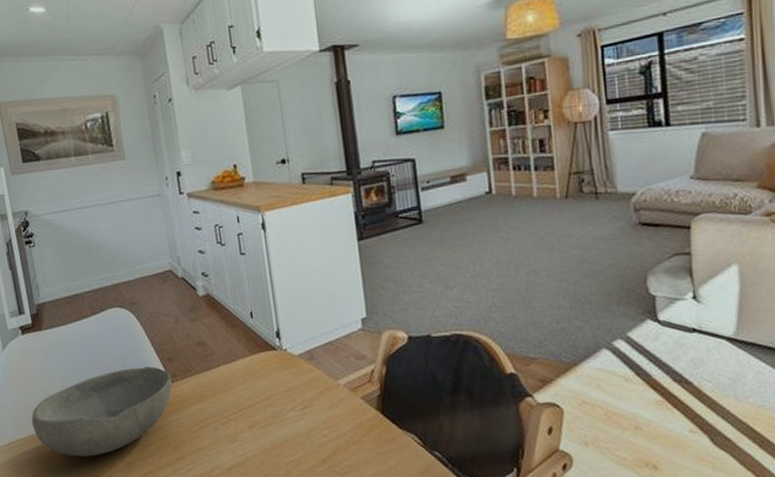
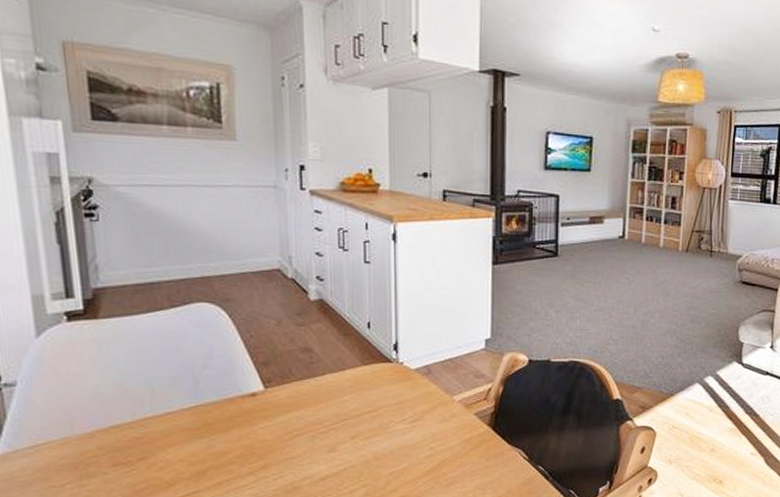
bowl: present [31,366,172,457] -> none [70,369,266,464]

